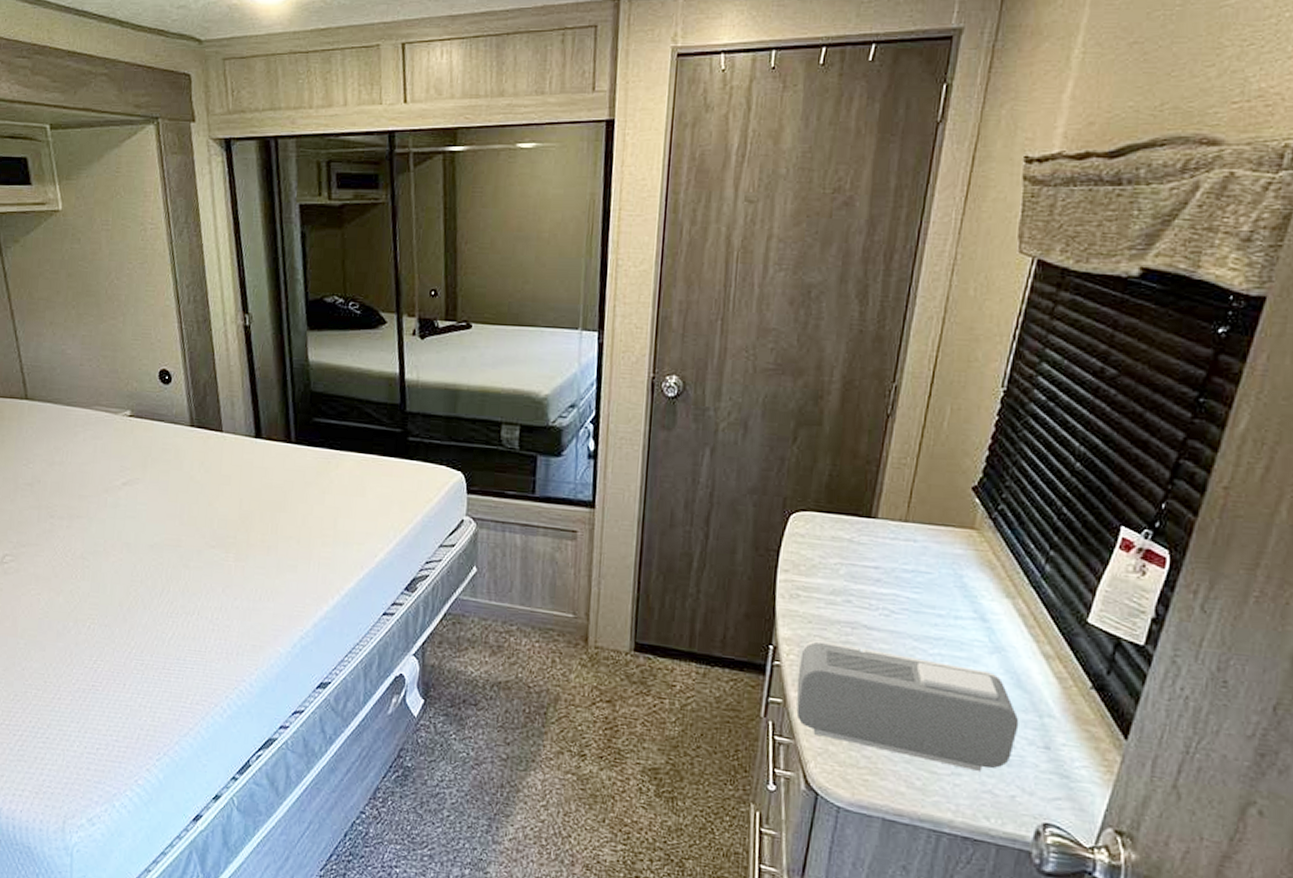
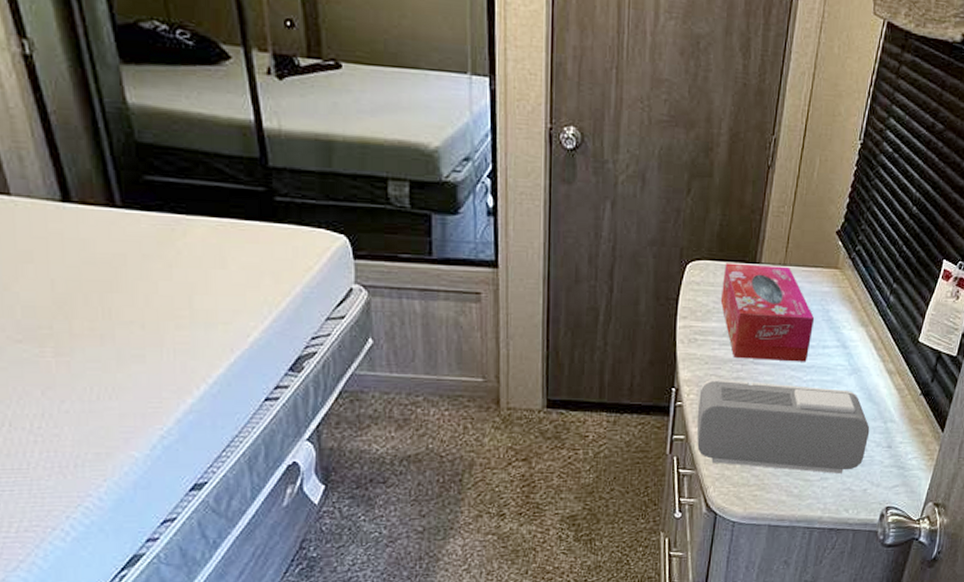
tissue box: none [828,515,944,633] -> present [720,263,815,362]

